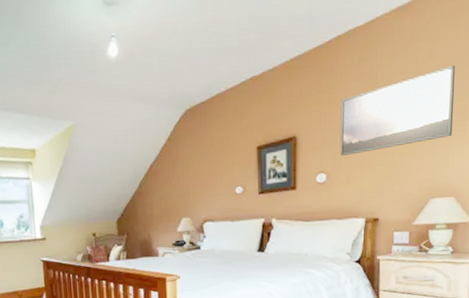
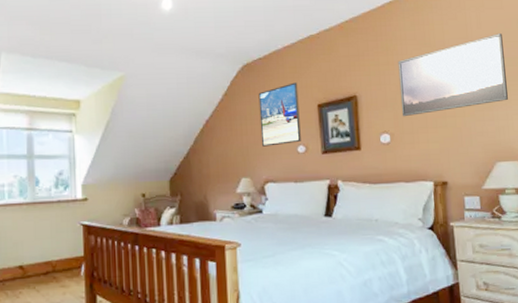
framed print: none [200,125,239,189] -> present [258,82,301,147]

